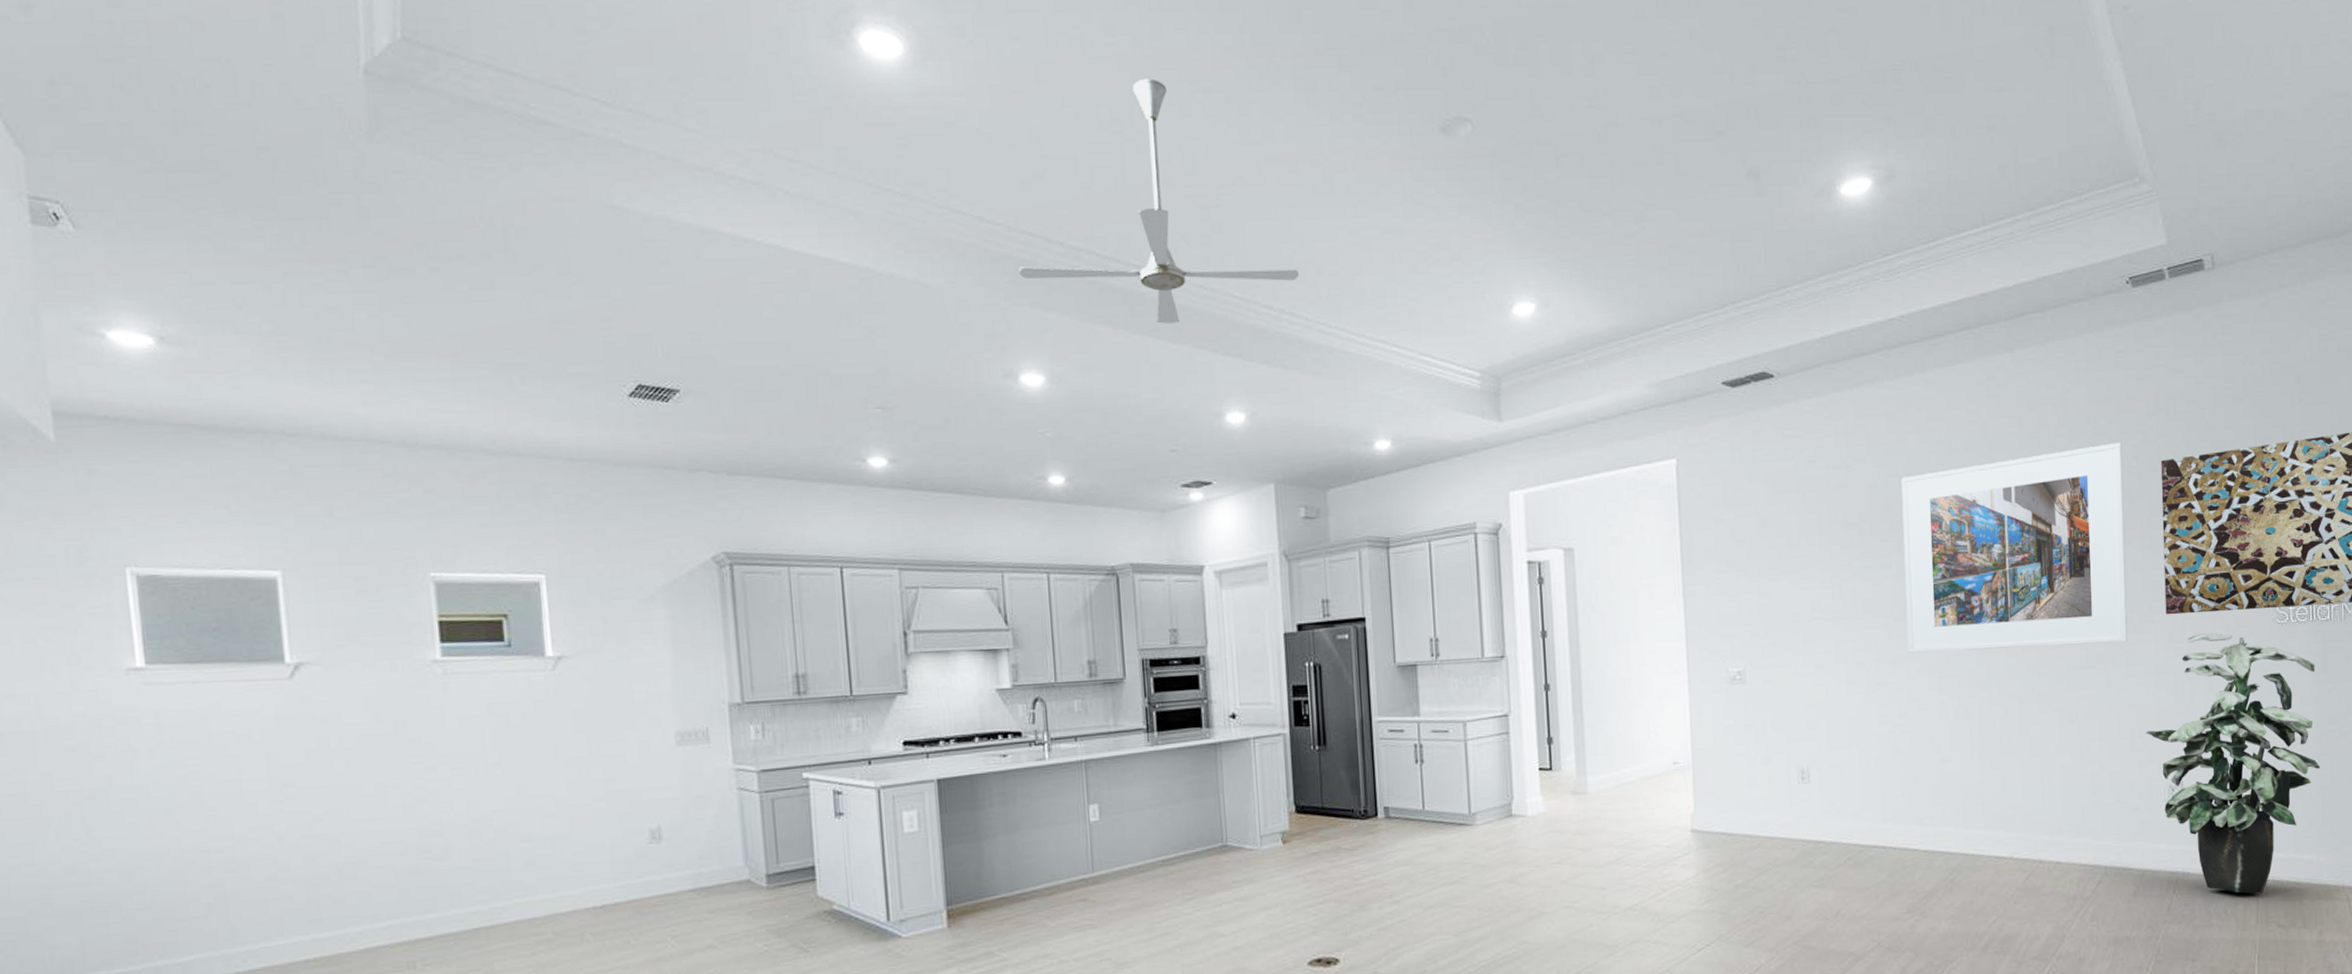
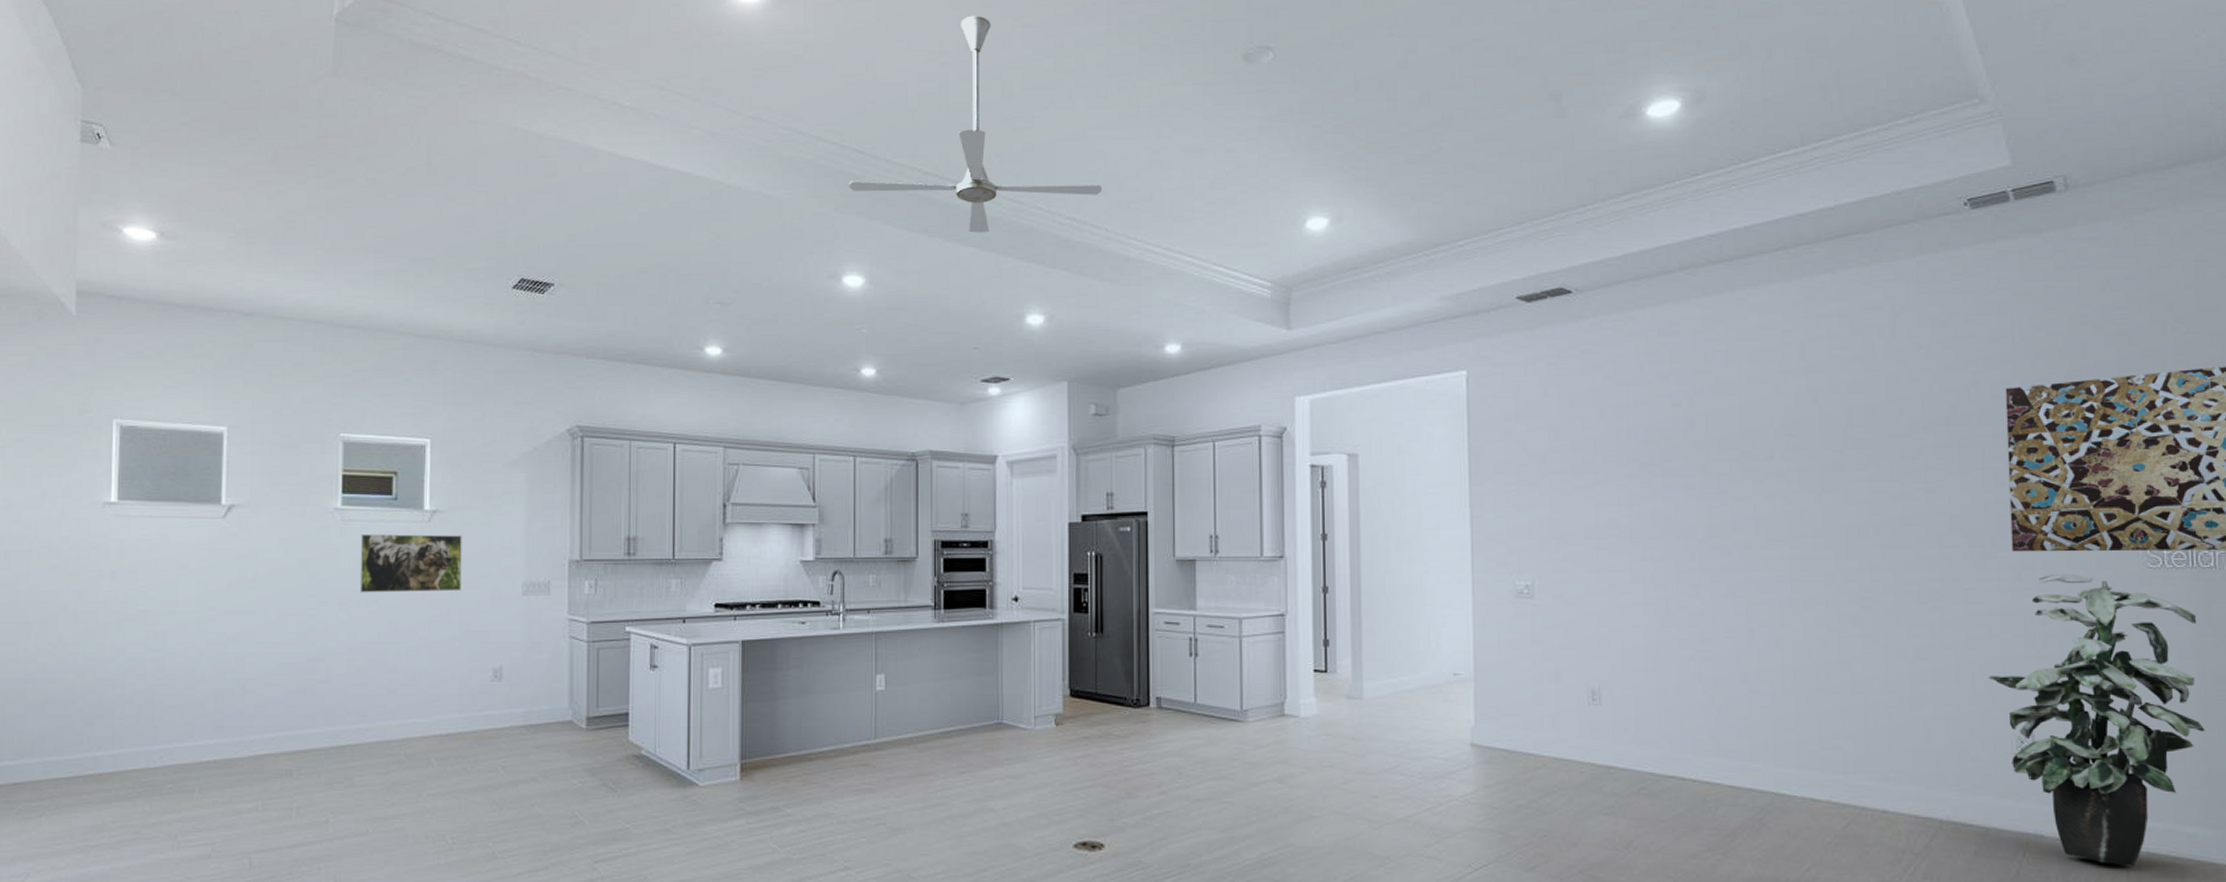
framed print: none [469,683,602,756] -> present [359,534,462,593]
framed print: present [1901,442,2128,653] -> none [1708,368,1967,579]

